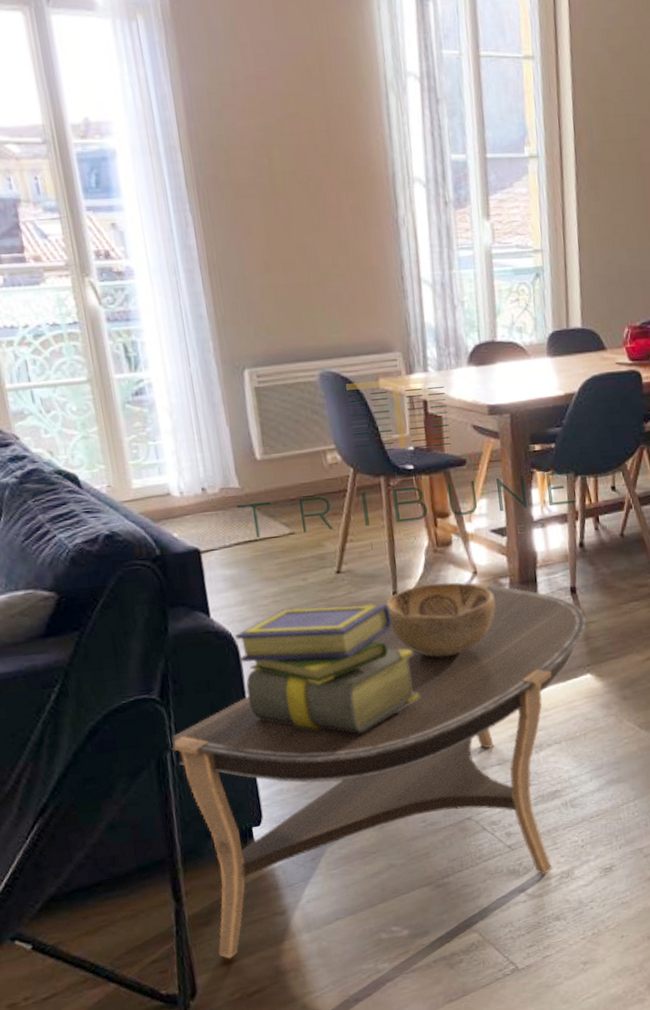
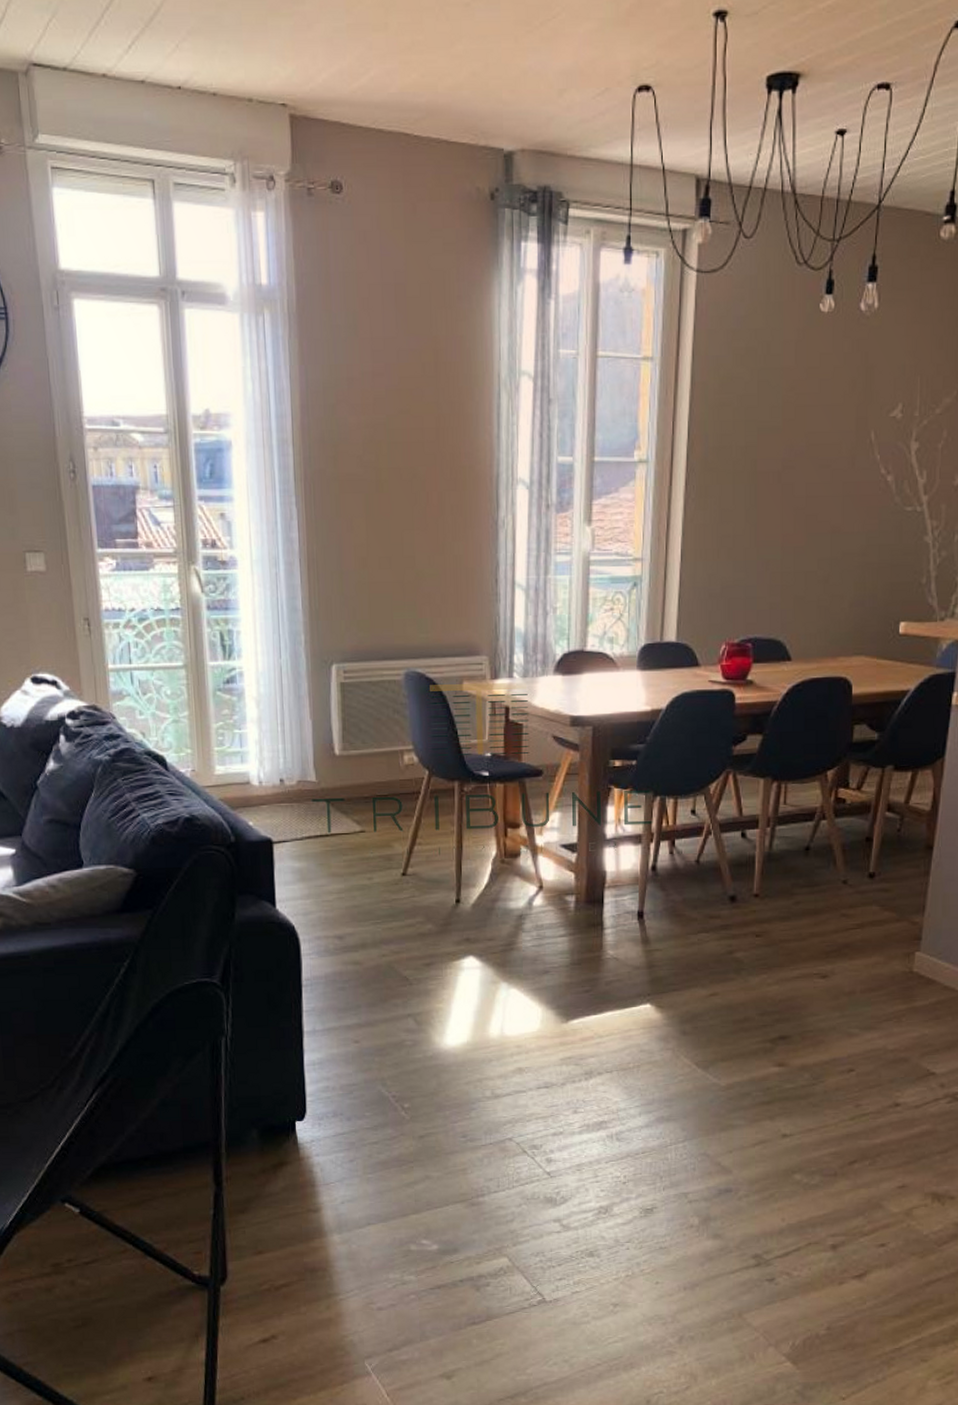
coffee table: present [172,582,586,959] -> none [227,897,651,1249]
stack of books: present [234,603,419,732] -> none [297,905,472,1038]
decorative bowl: present [386,582,496,657] -> none [448,894,558,970]

